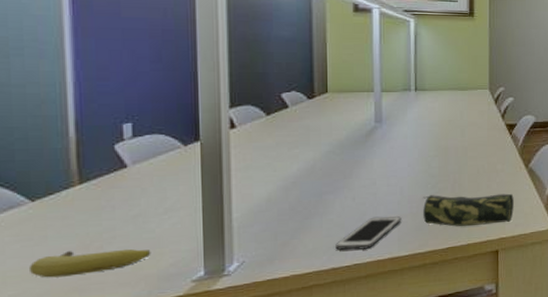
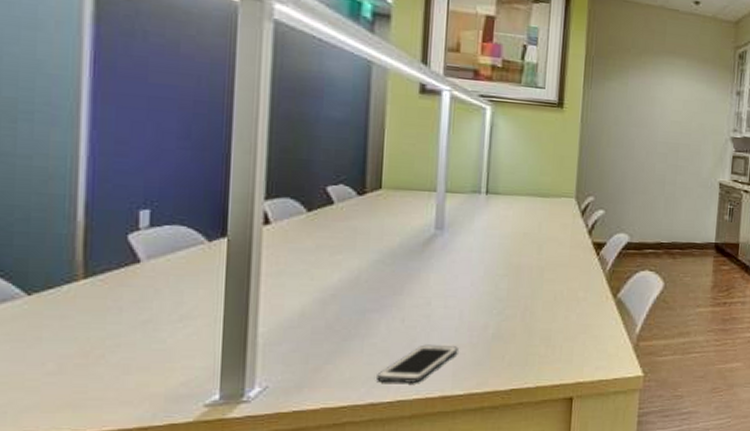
fruit: present [30,248,151,278] -> none [19,358,160,388]
pencil case: present [423,193,514,227] -> none [484,323,597,365]

